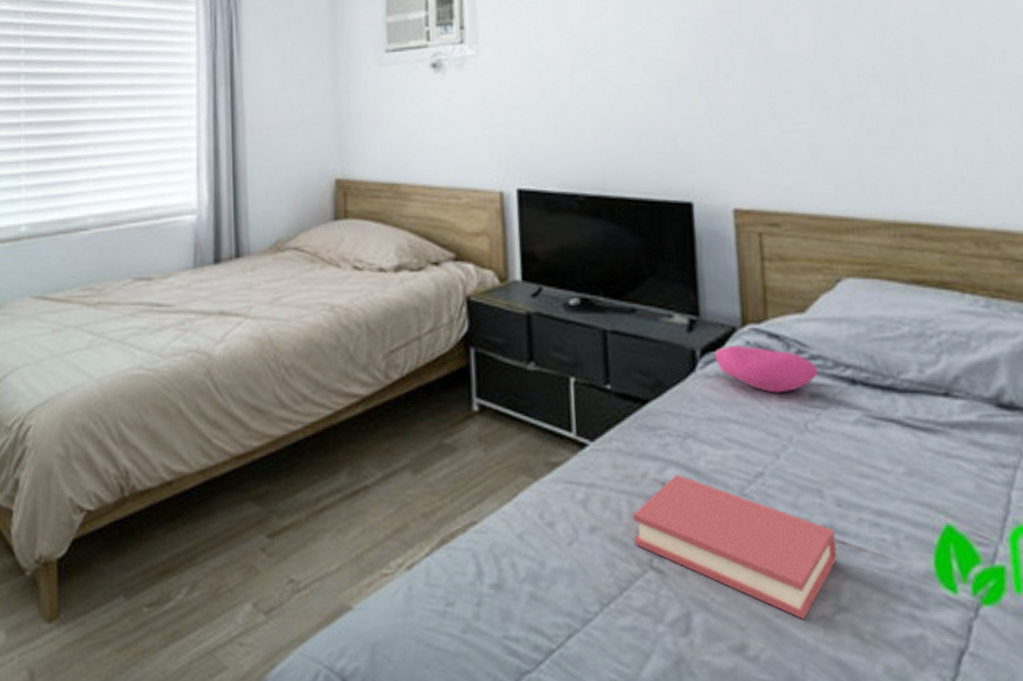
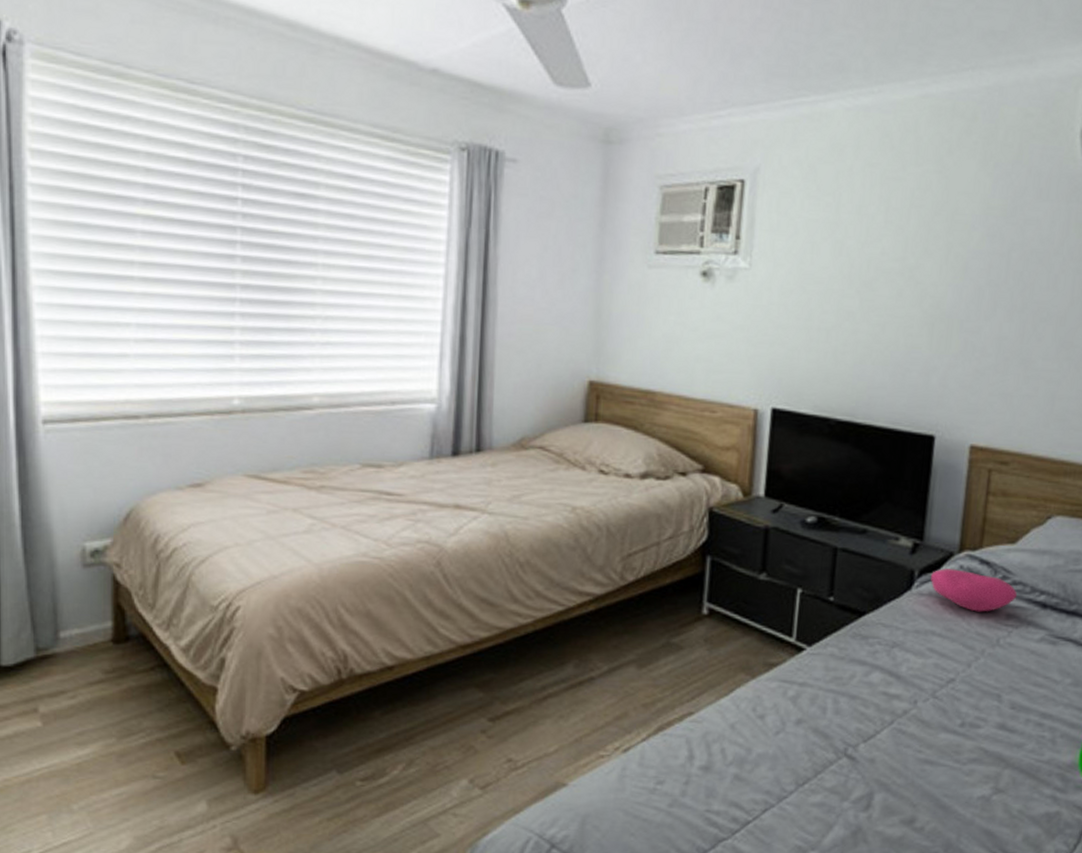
hardback book: present [632,474,838,619] -> none [834,677,1006,799]

